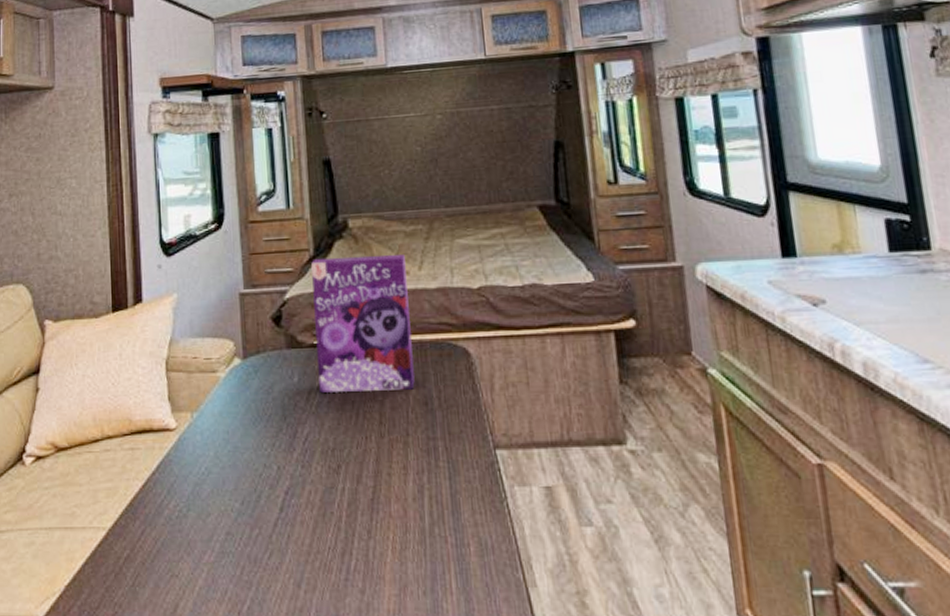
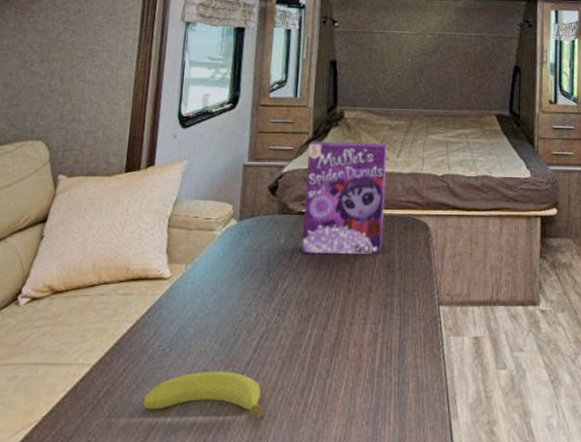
fruit: none [166,533,301,589] -> present [142,371,264,420]

